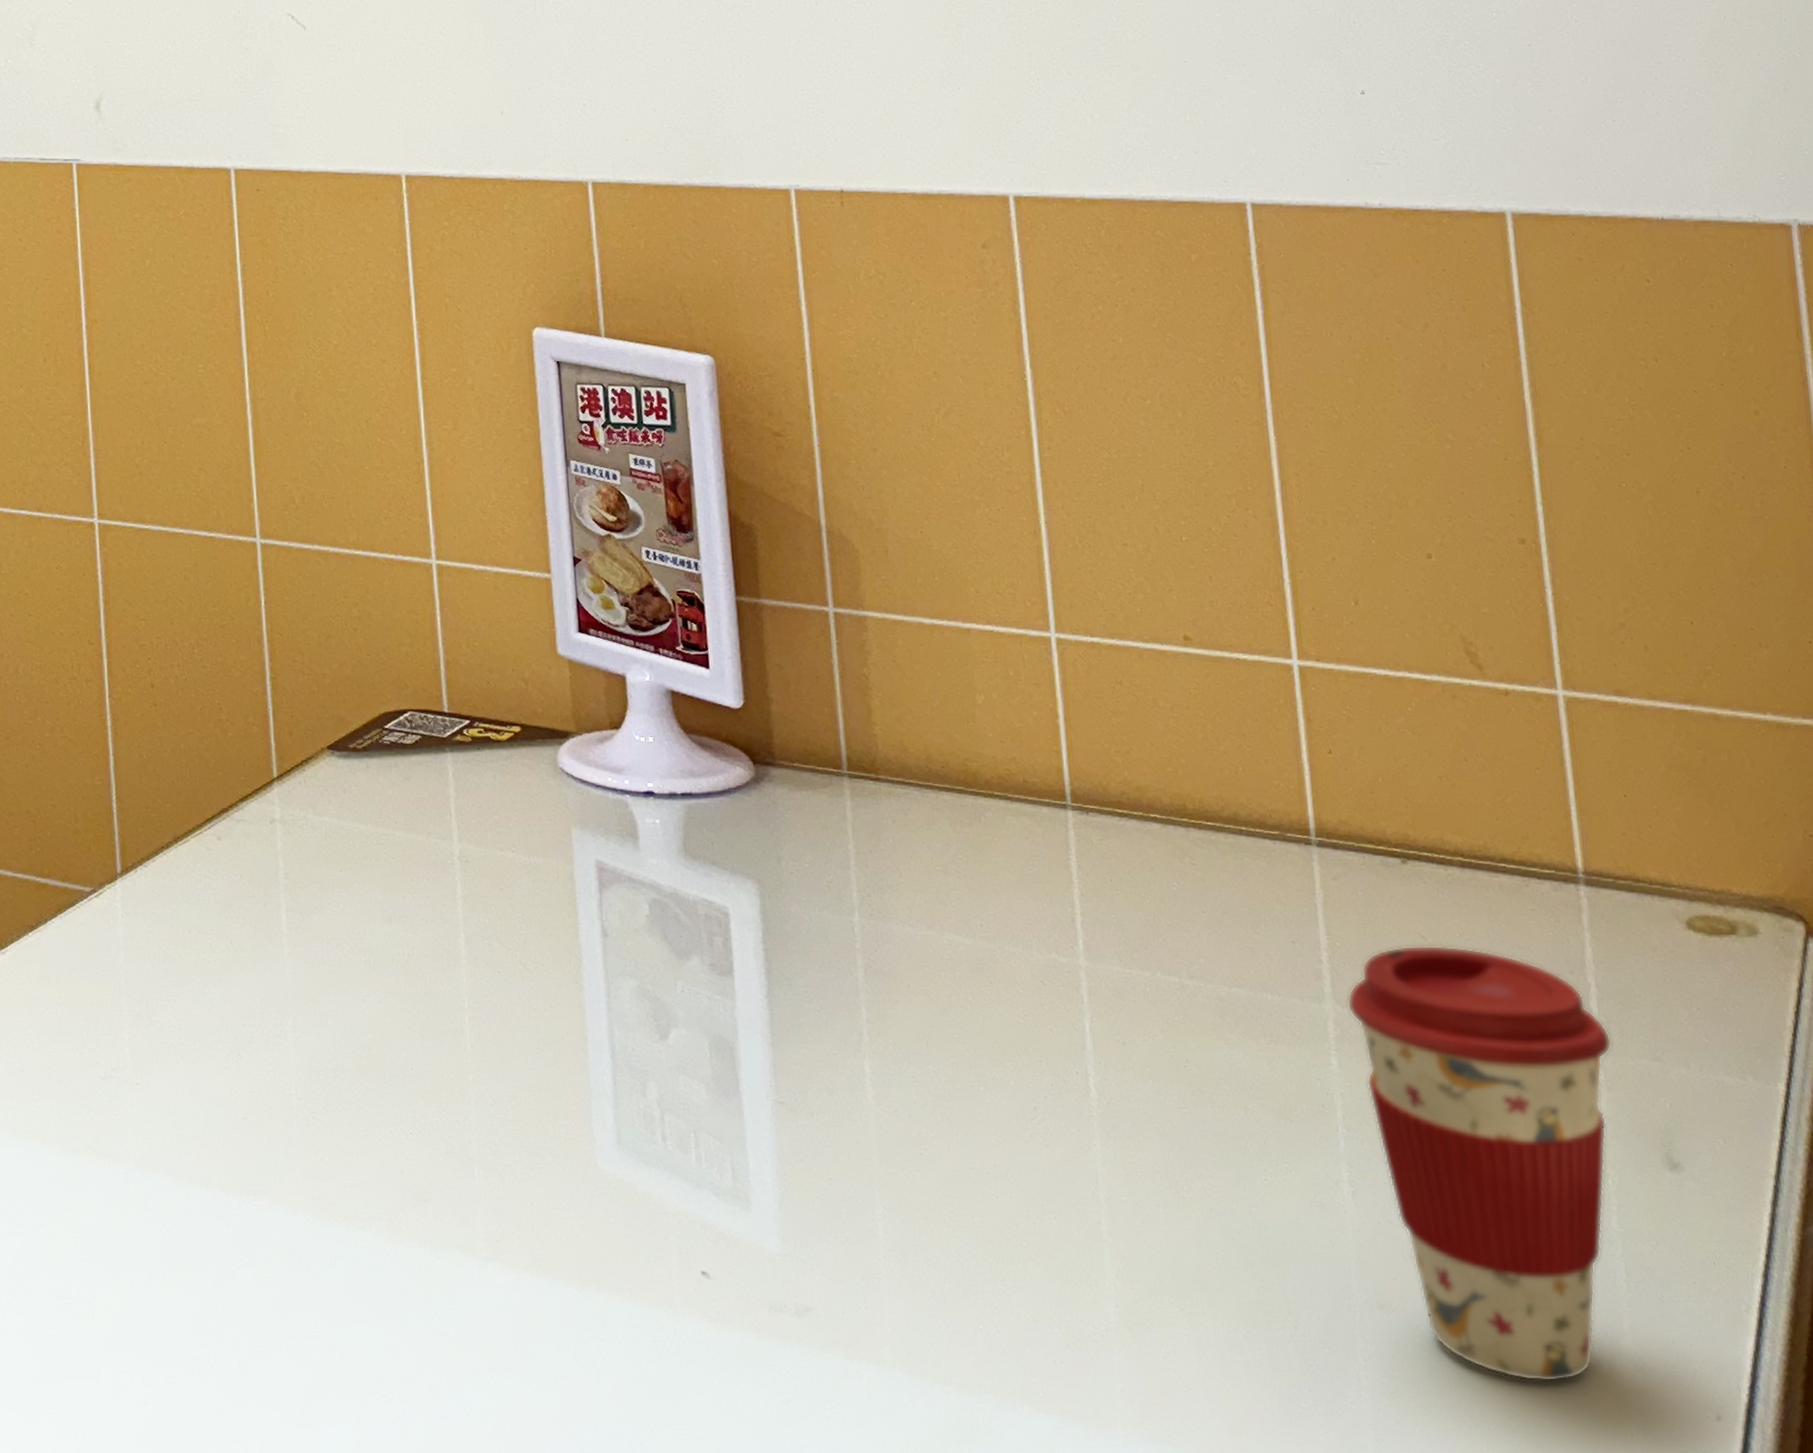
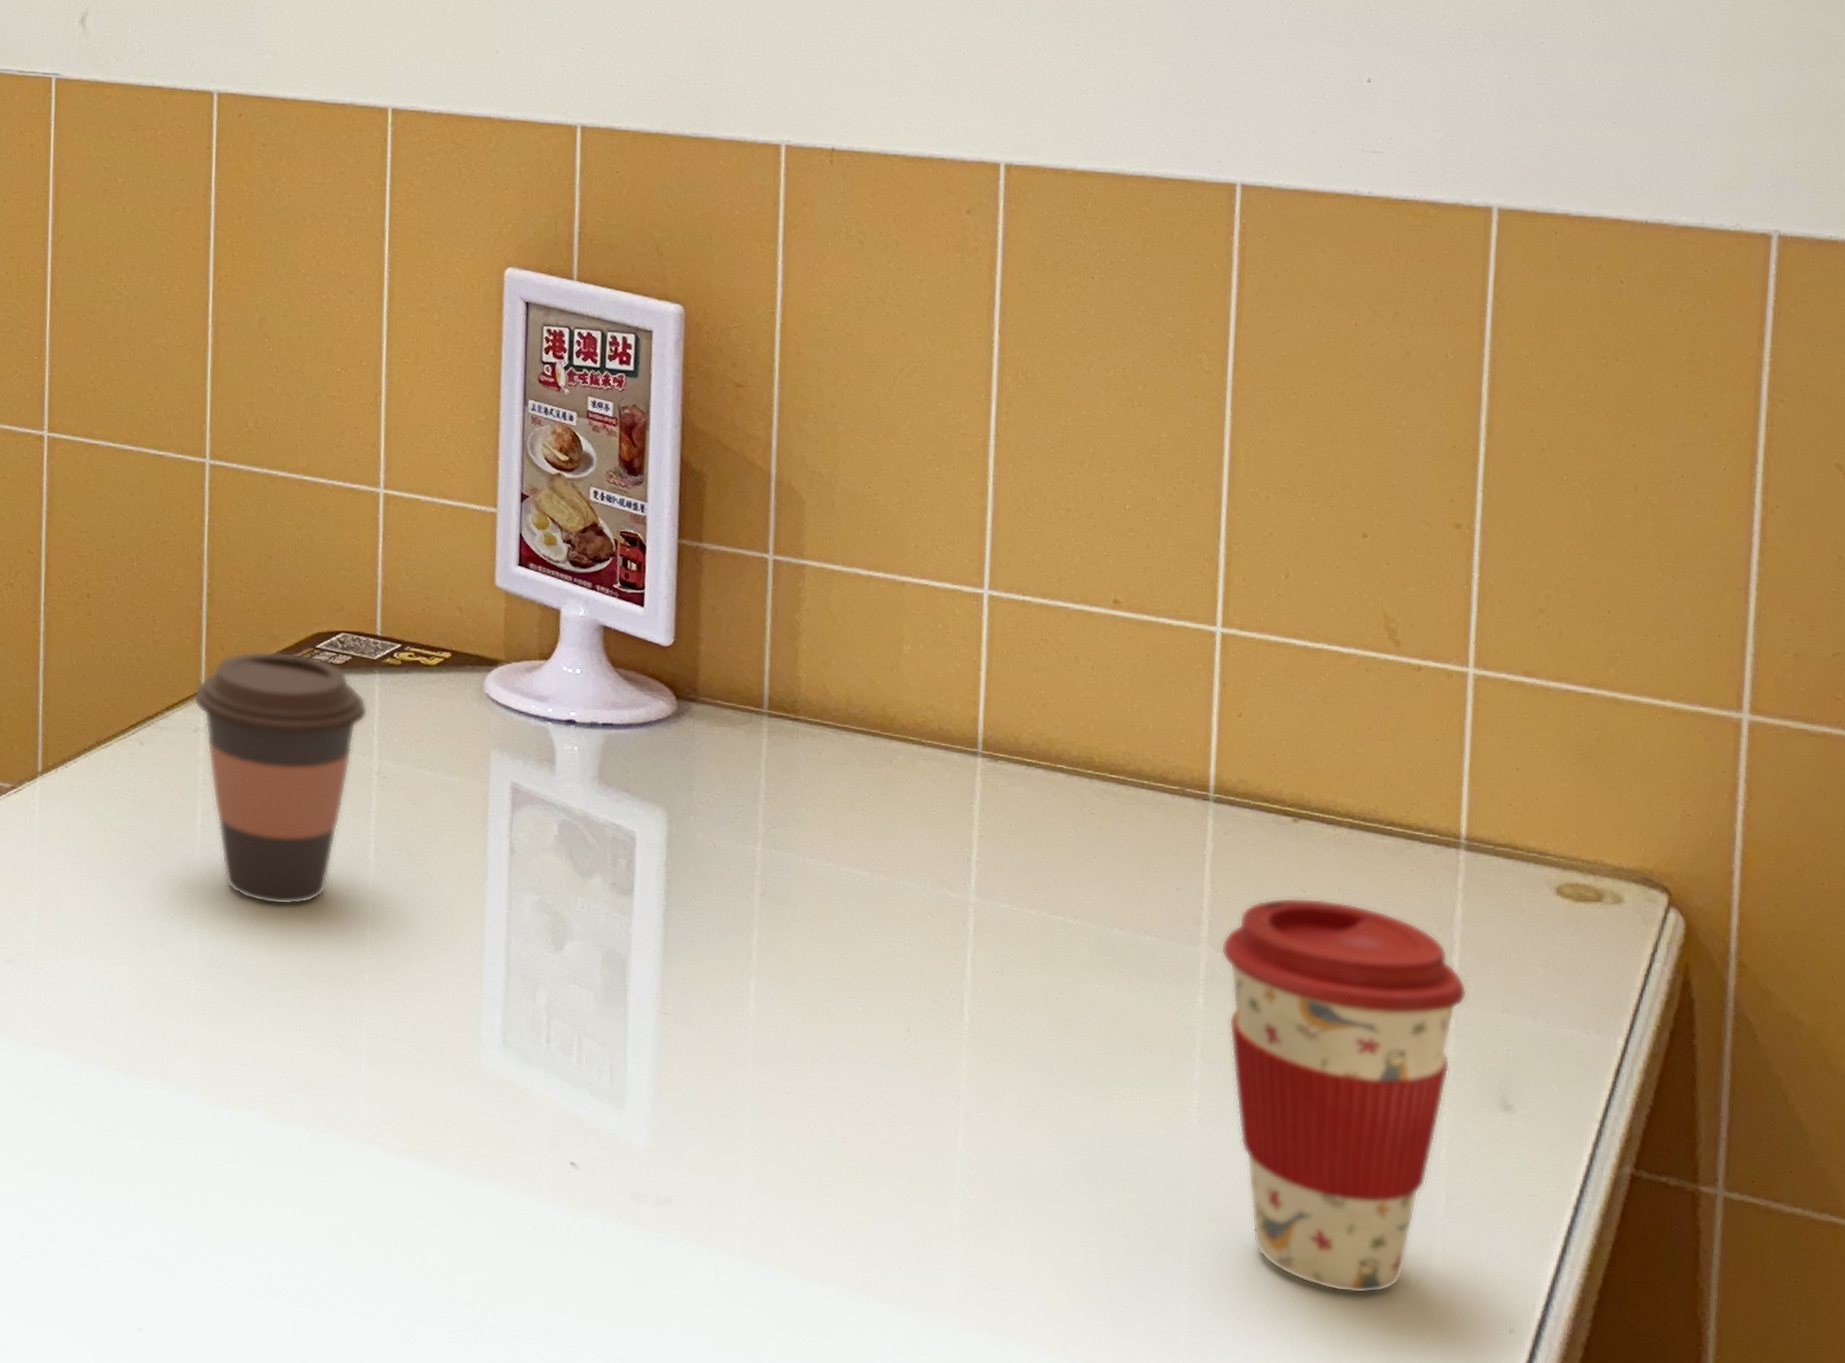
coffee cup: none [266,734,444,1004] -> present [193,651,368,905]

